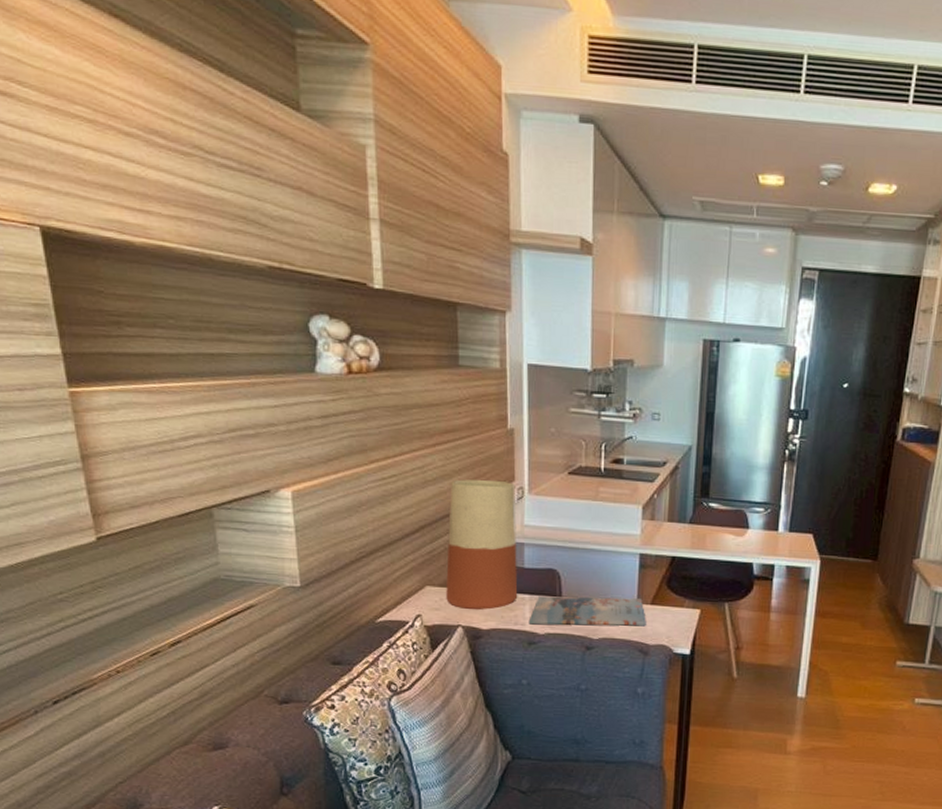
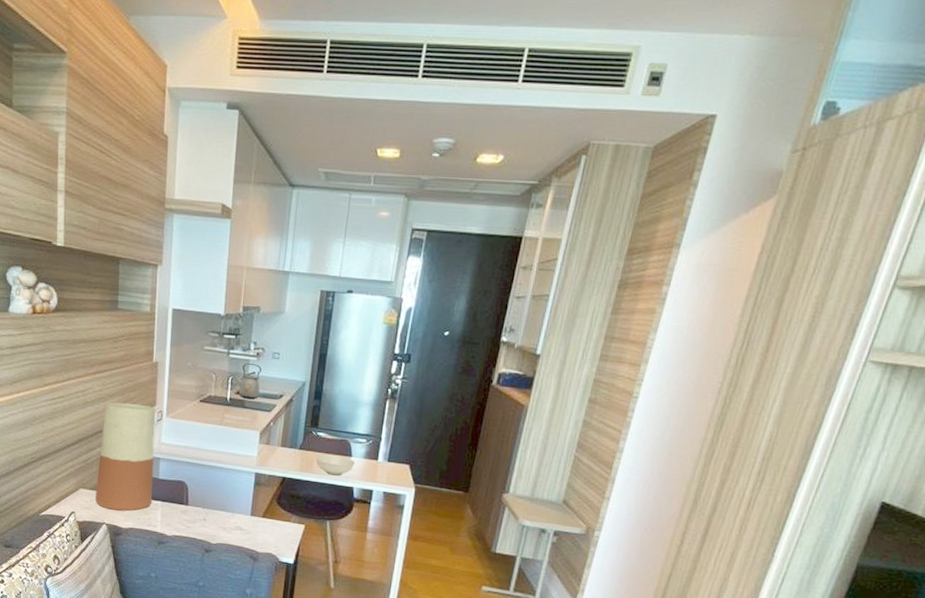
magazine: present [528,596,646,626] -> none [159,503,258,536]
kettle: none [609,427,640,469] -> present [235,363,262,399]
bowl: none [708,528,754,551] -> present [315,454,356,476]

